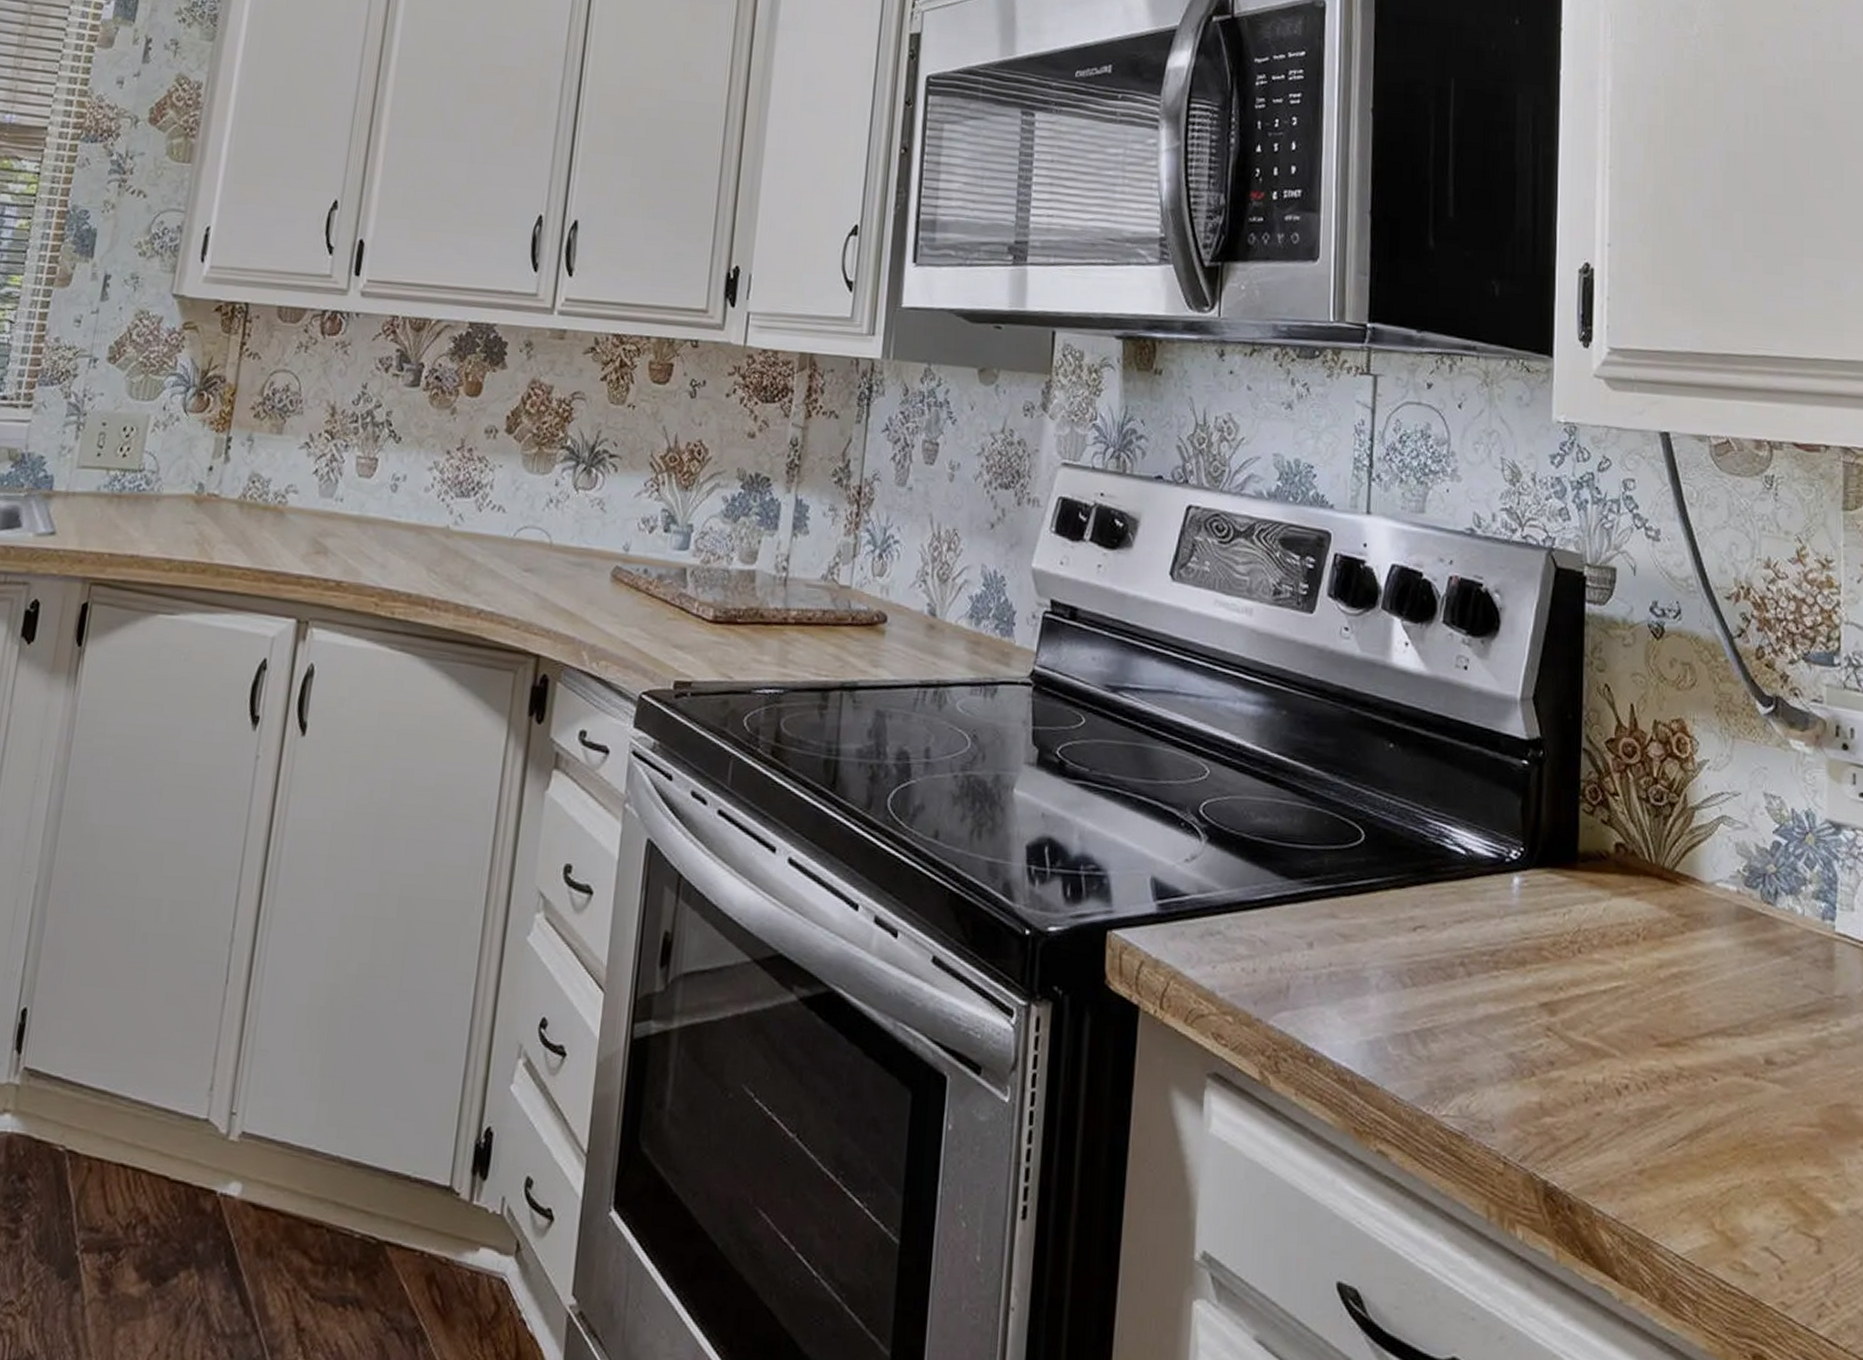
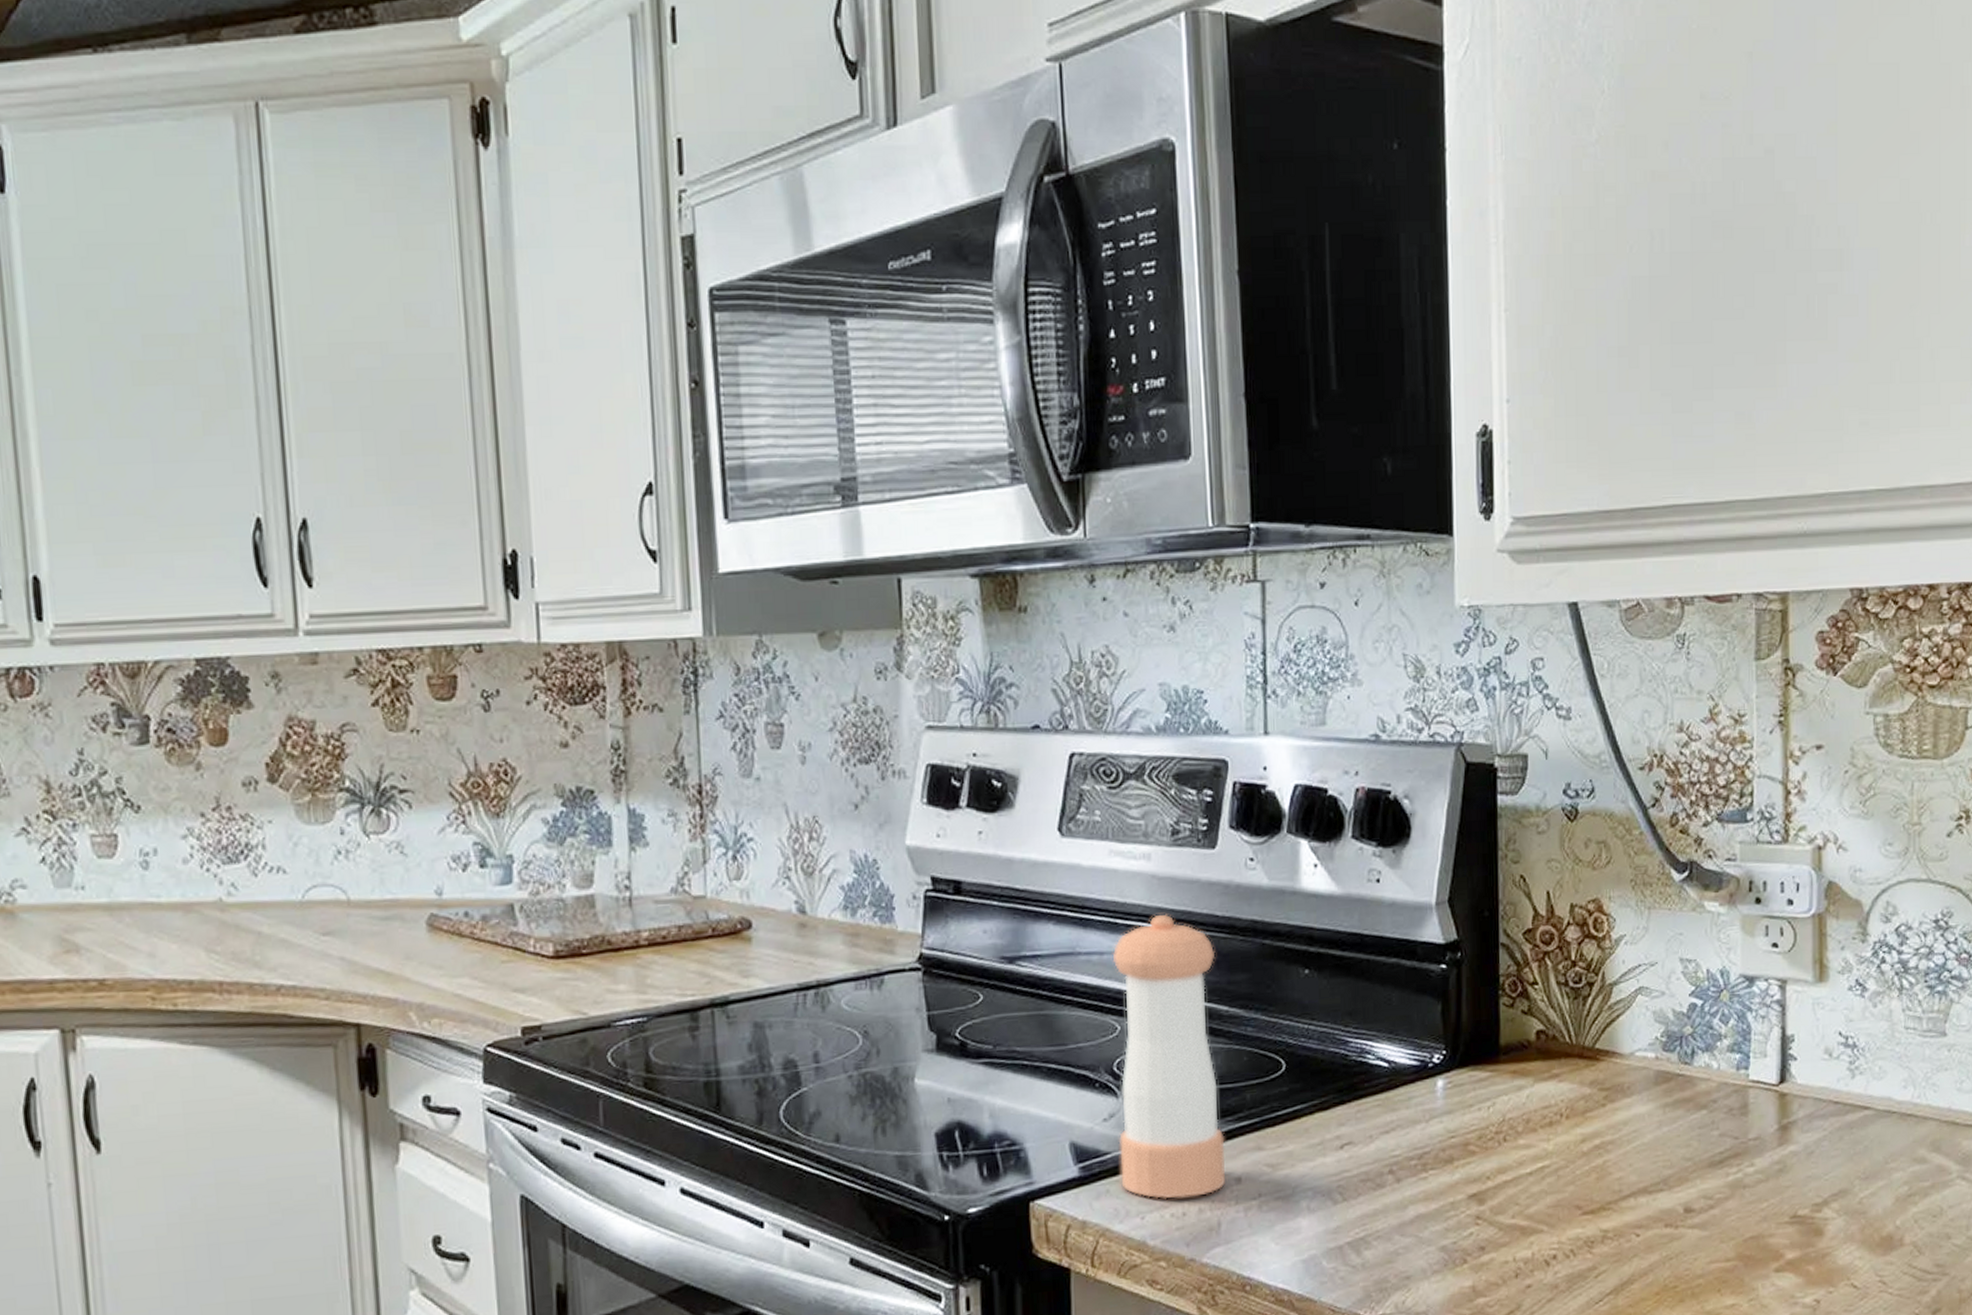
pepper shaker: none [1196,668,1306,955] -> present [1112,913,1225,1200]

